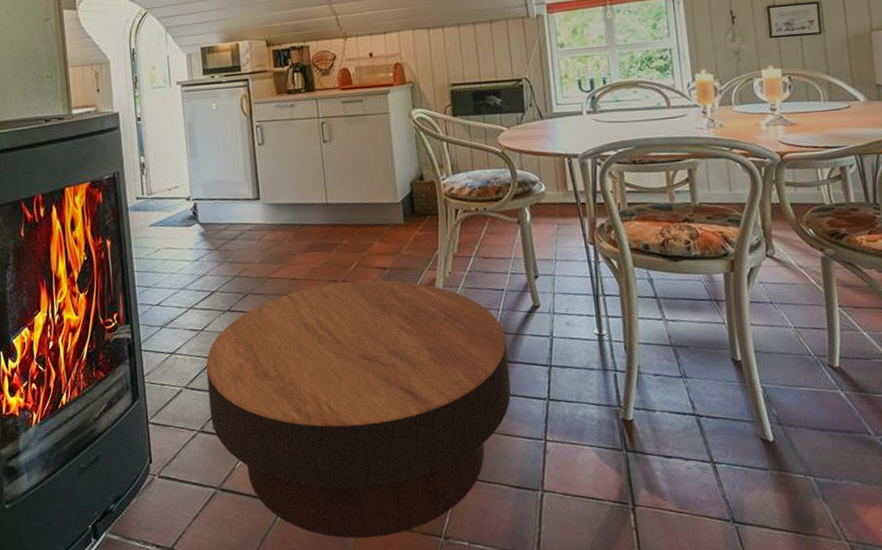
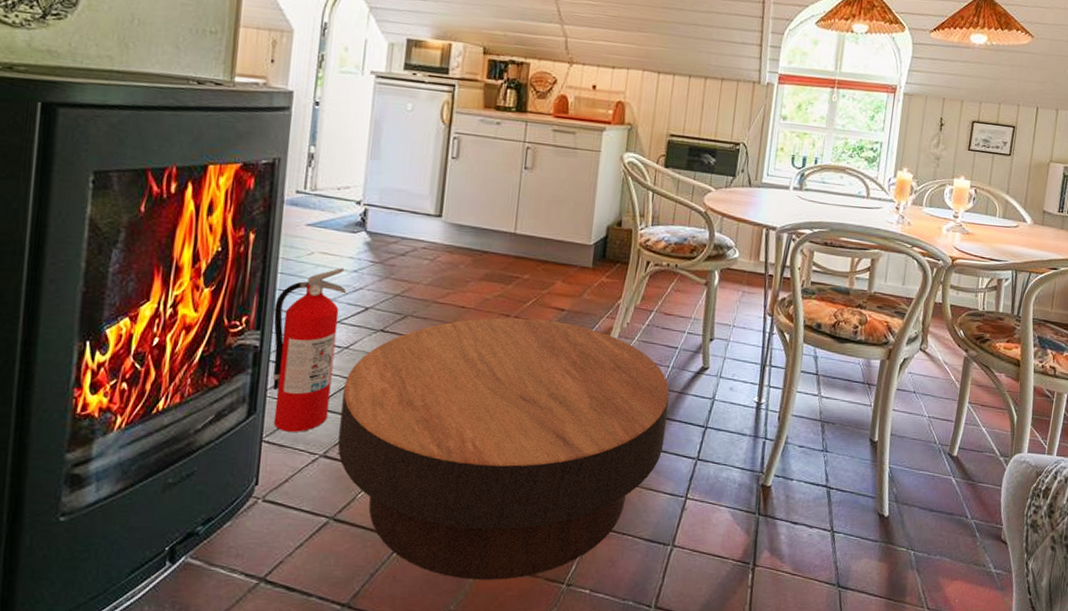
fire extinguisher: none [137,259,198,412] -> present [272,267,347,432]

